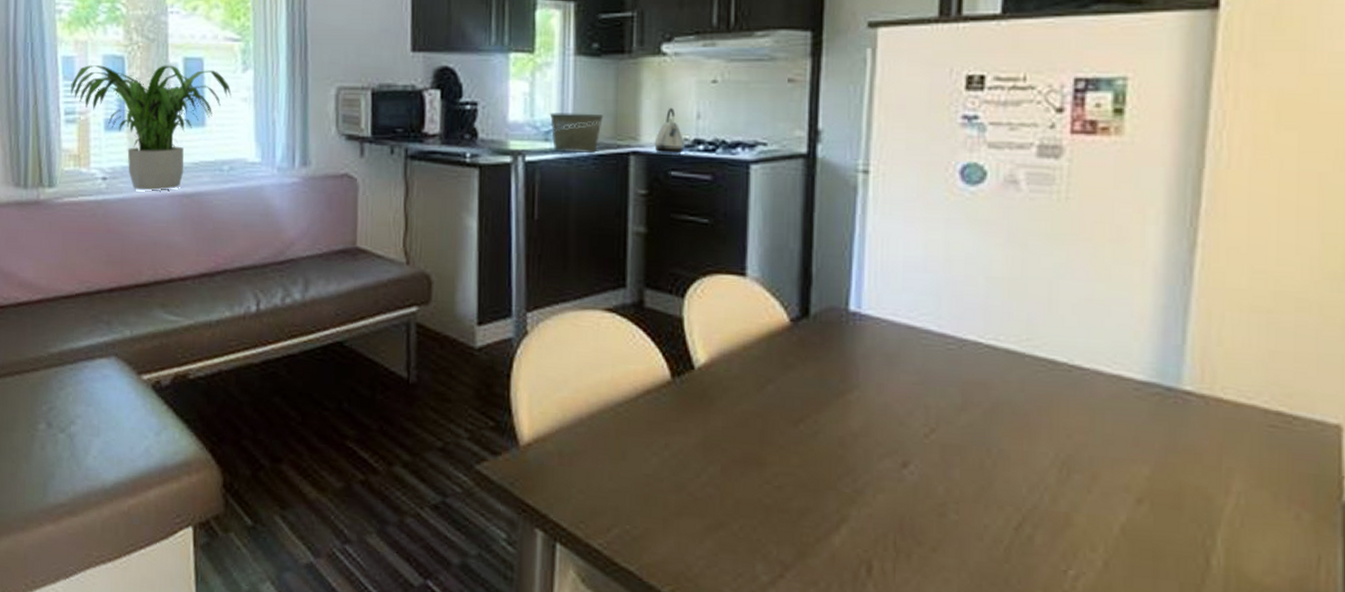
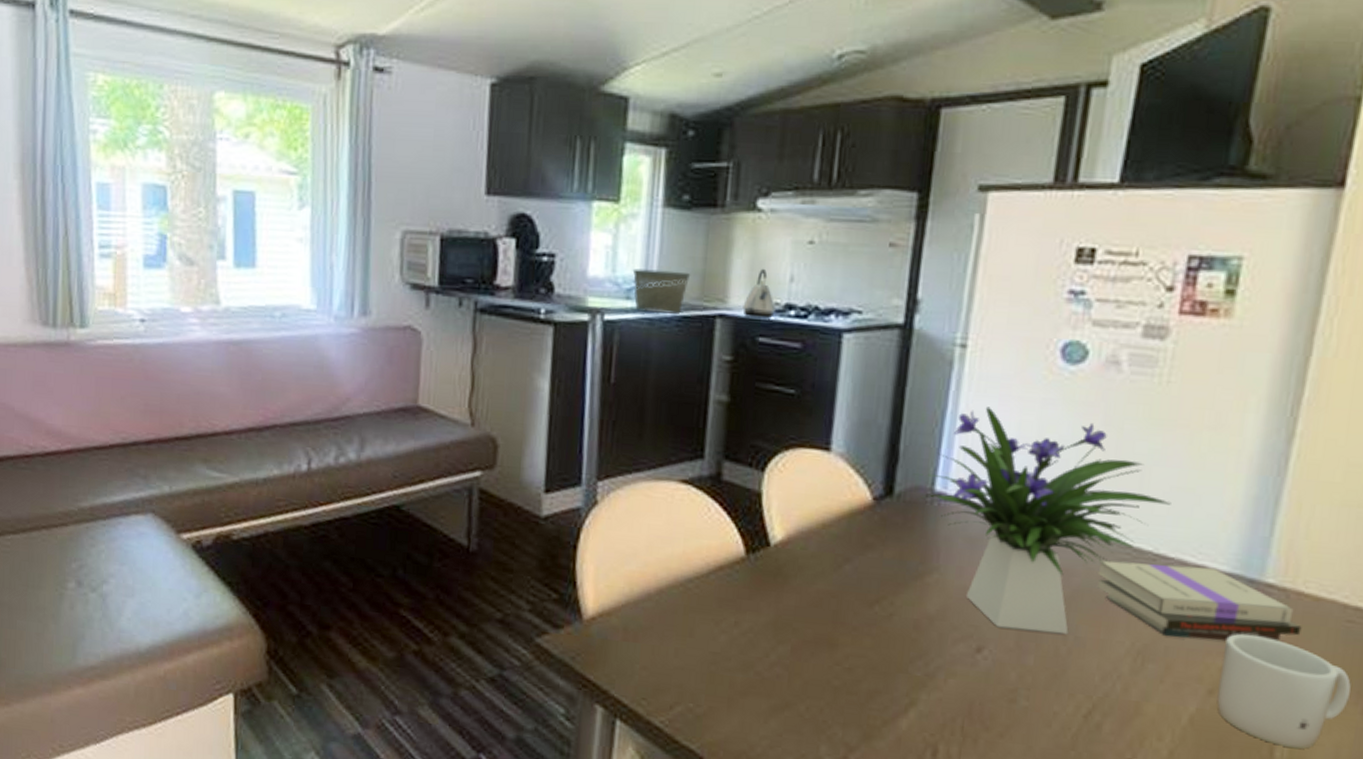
potted plant: present [71,65,231,191] -> none [106,194,286,336]
flower arrangement: none [827,228,1081,448] -> present [913,406,1171,635]
books: none [1014,372,1224,449] -> present [1096,560,1302,642]
mug: none [1147,441,1281,556] -> present [1216,633,1351,749]

